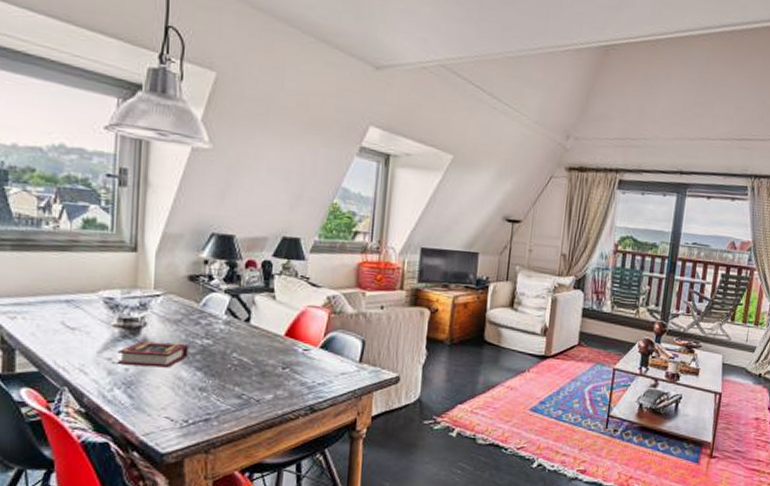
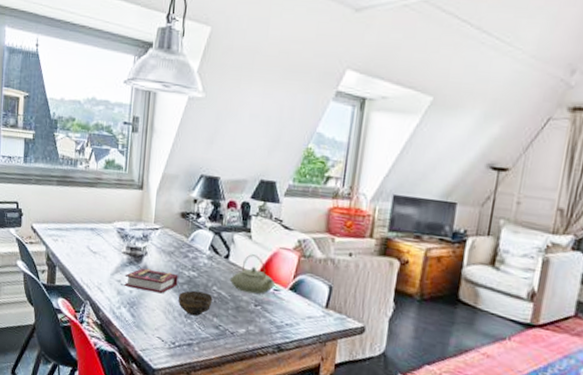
cup: none [189,360,233,388] -> present [178,290,213,316]
teapot: none [252,315,305,357] -> present [229,254,276,294]

